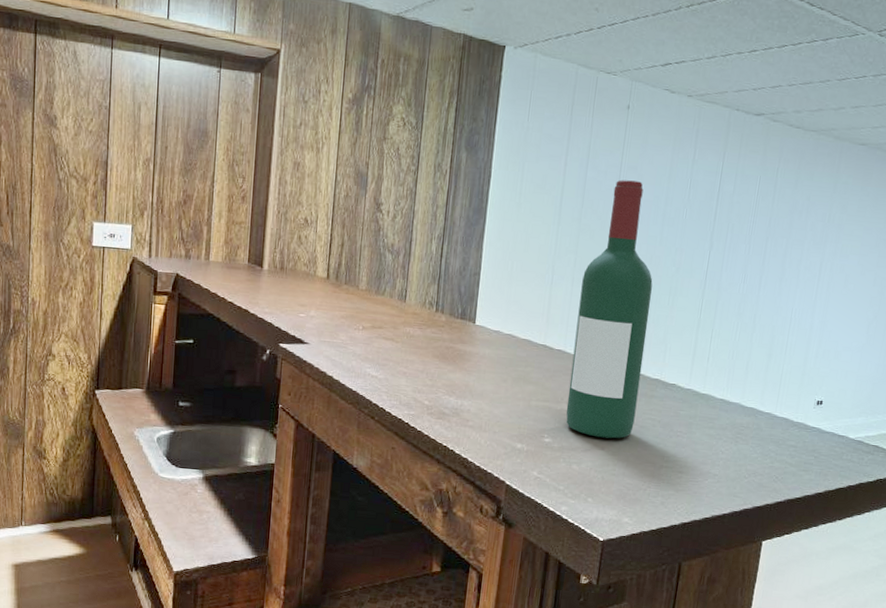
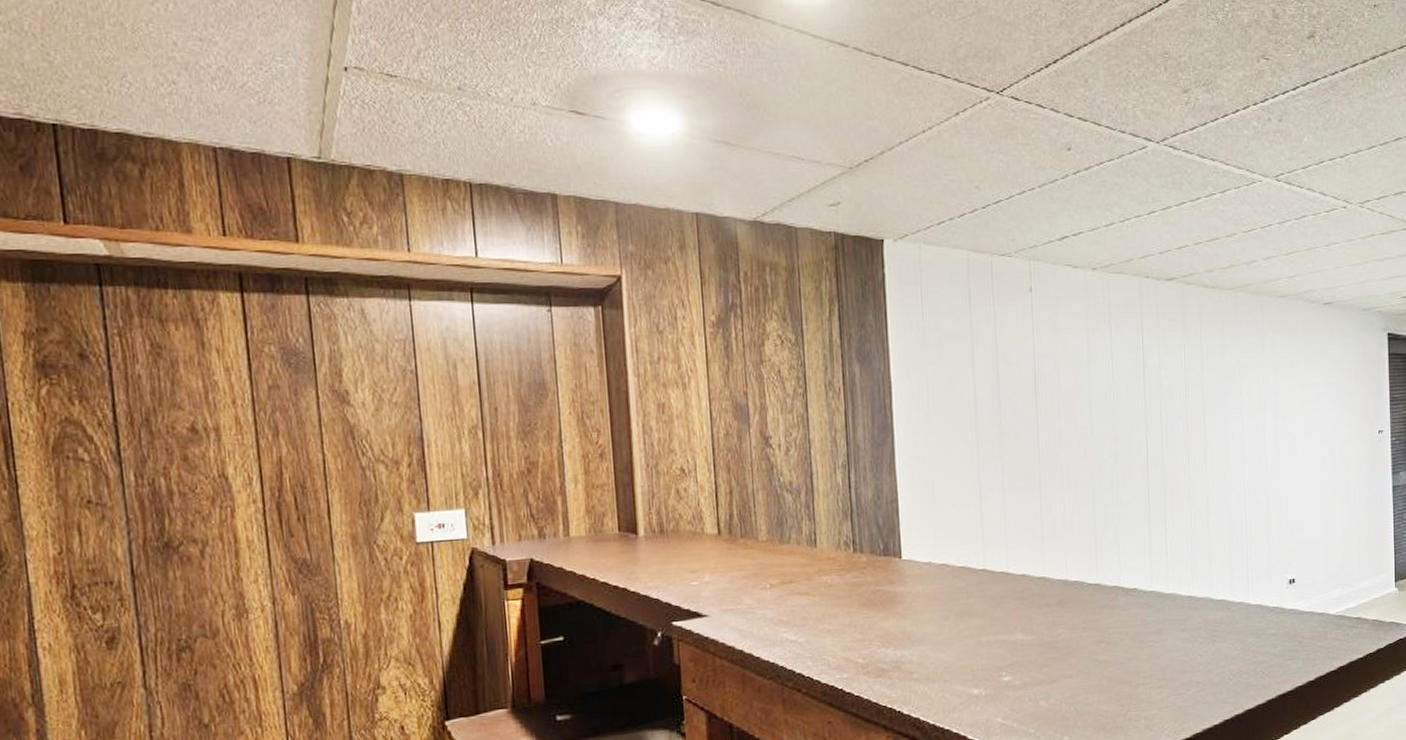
wine bottle: present [566,179,653,439] -> none [1014,369,1100,665]

